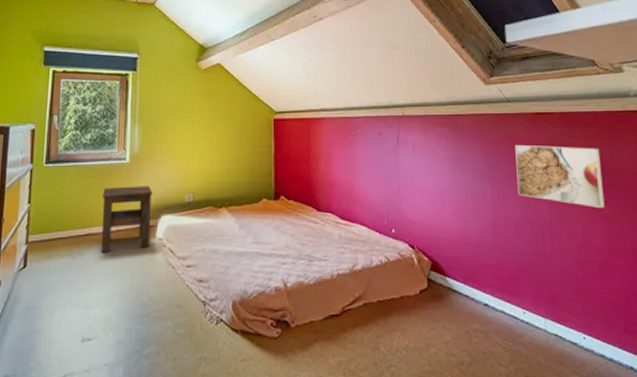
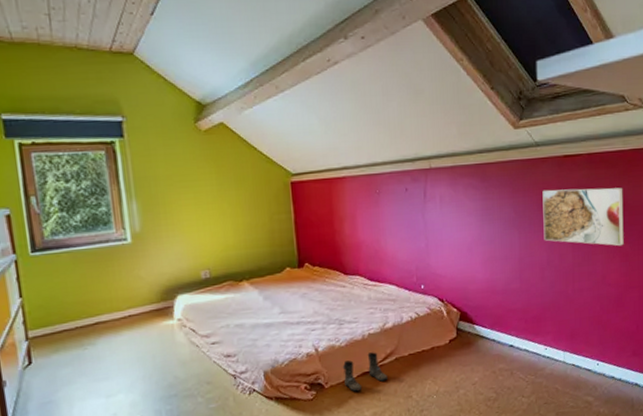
side table: present [100,186,153,253] -> none [105,266,168,340]
boots: none [309,294,355,335] -> present [342,352,388,392]

